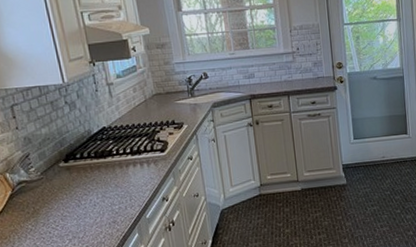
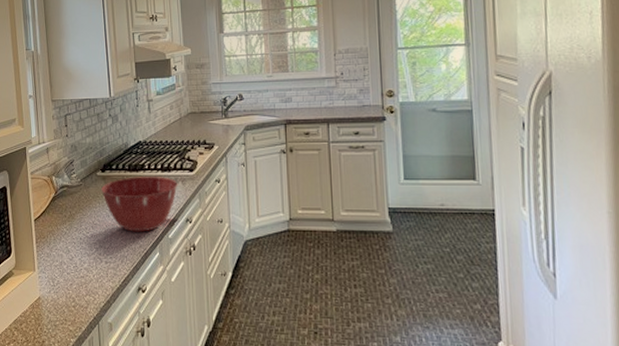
mixing bowl: none [66,160,151,218] -> present [101,177,178,232]

